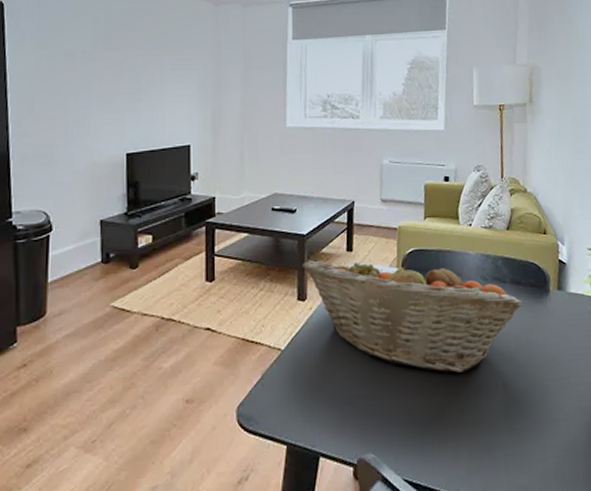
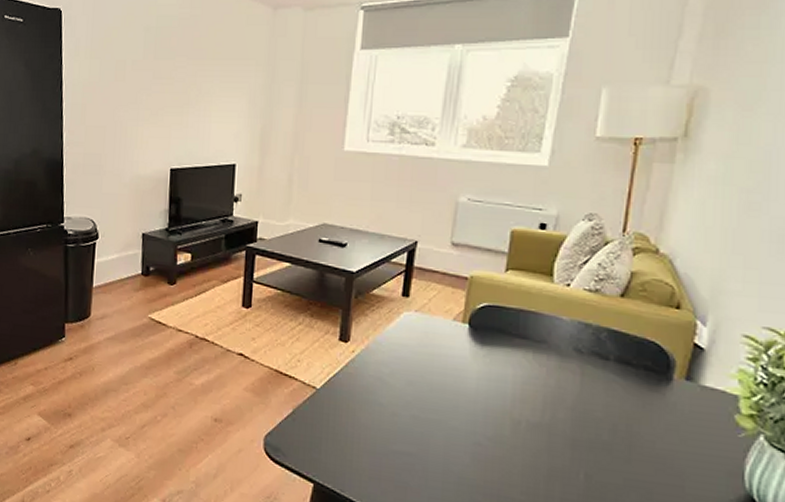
fruit basket: present [301,257,523,373] -> none [347,300,629,453]

